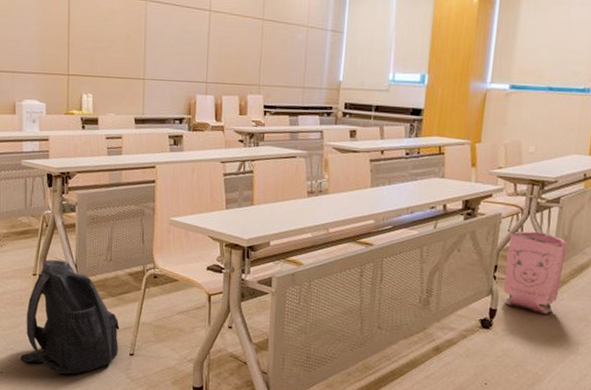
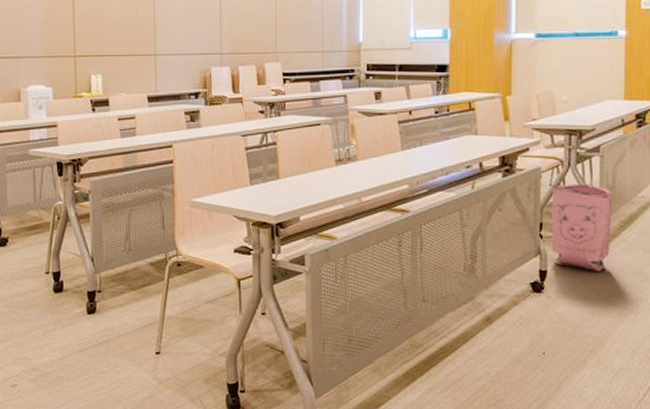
backpack: present [21,259,120,375] -> none [35,254,143,382]

